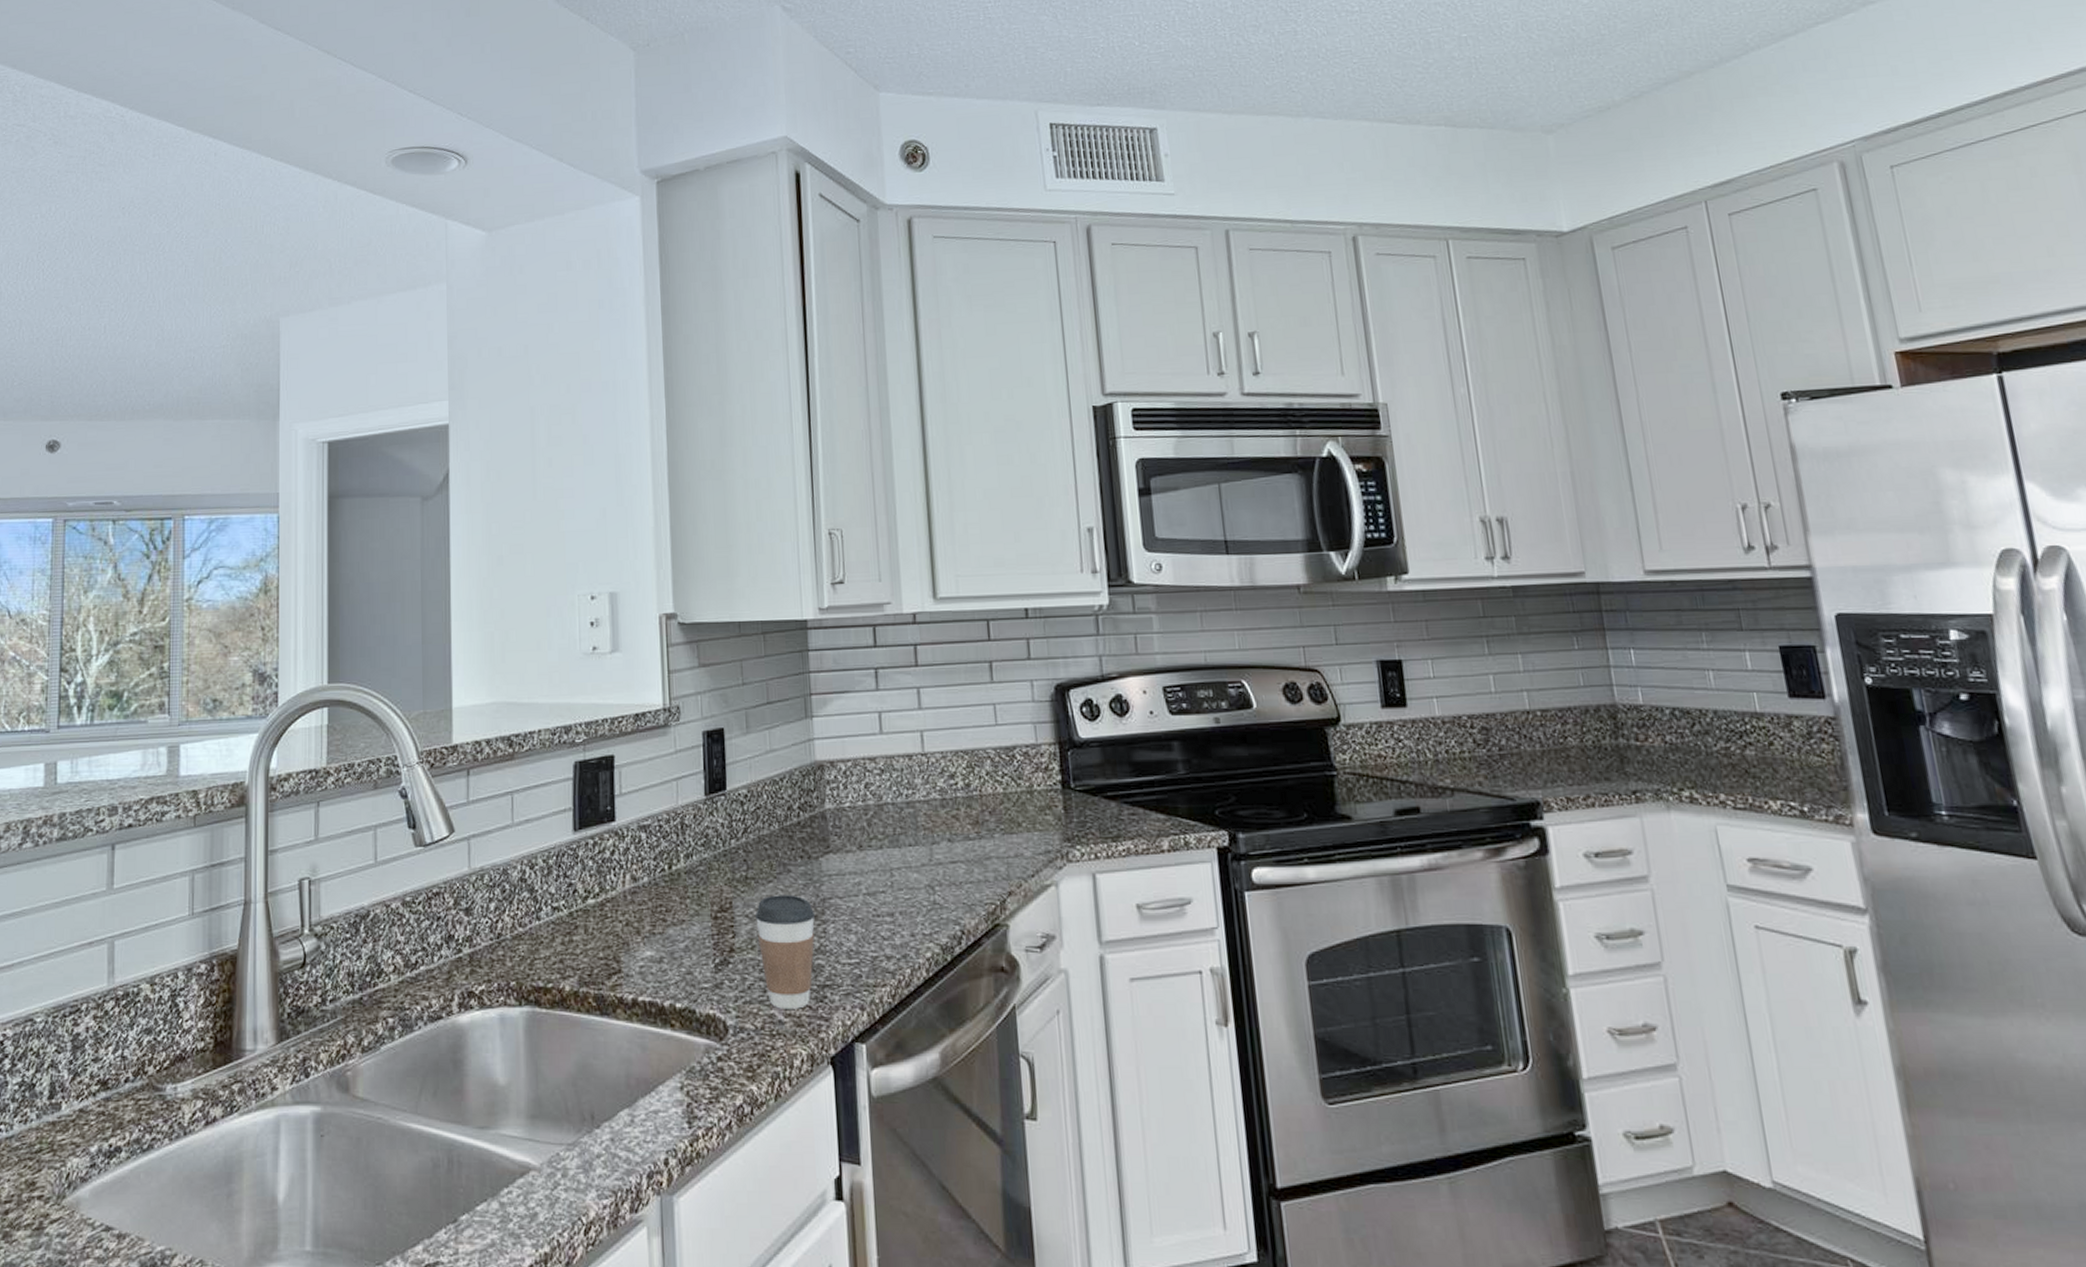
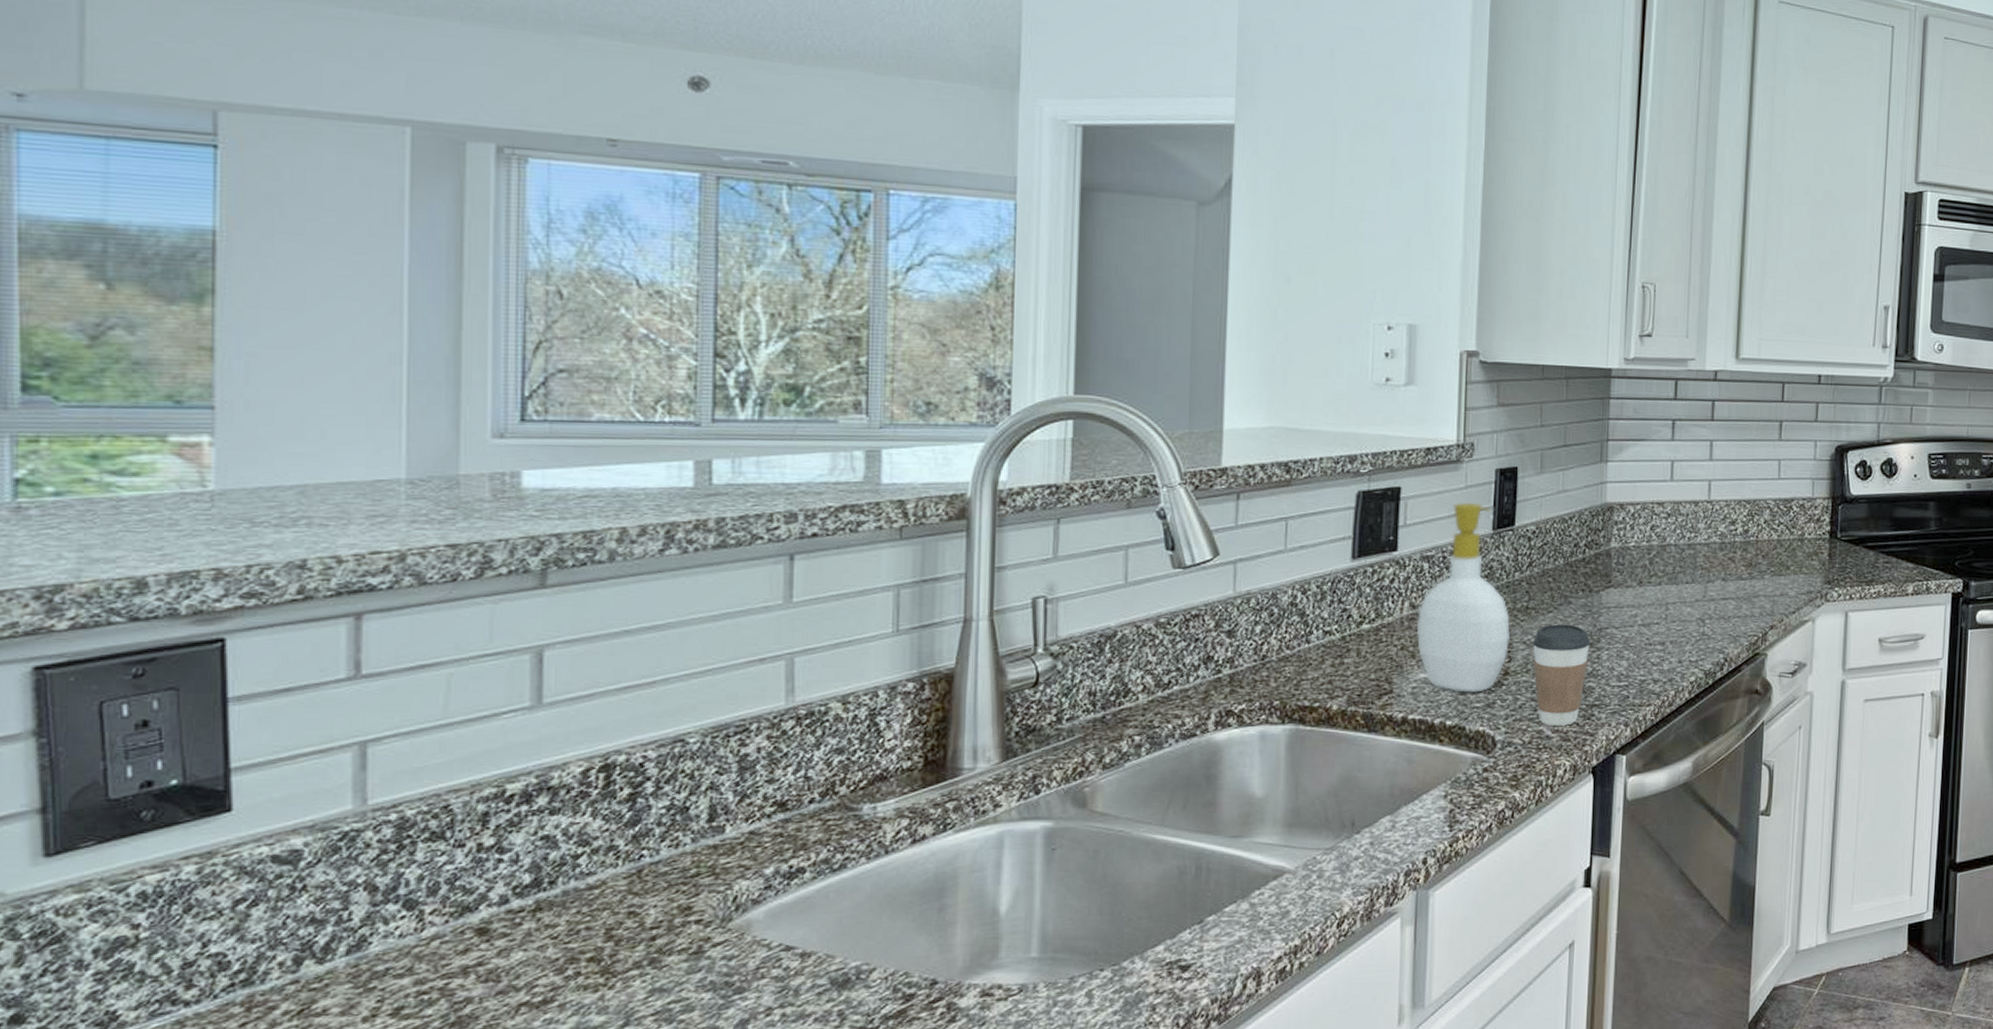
soap bottle: none [640,768,733,972] -> present [1417,503,1511,693]

